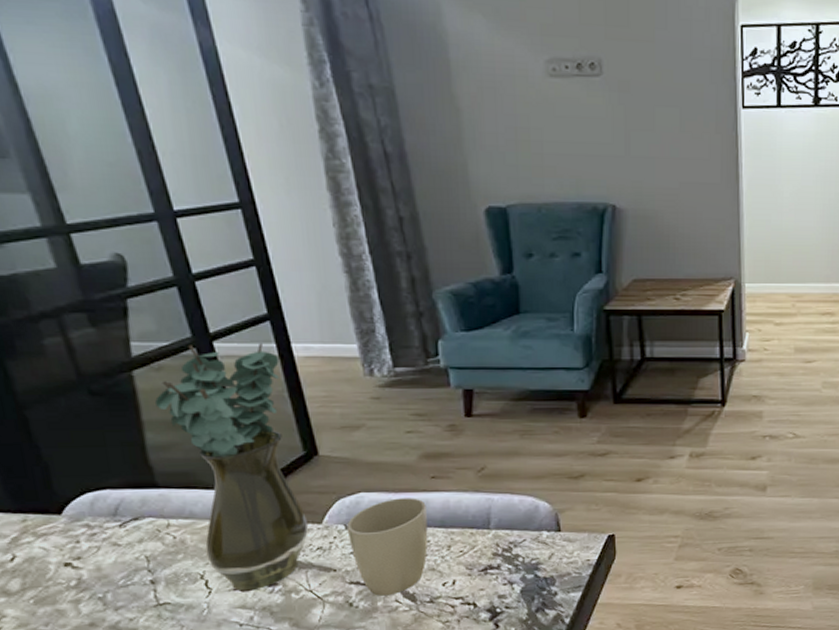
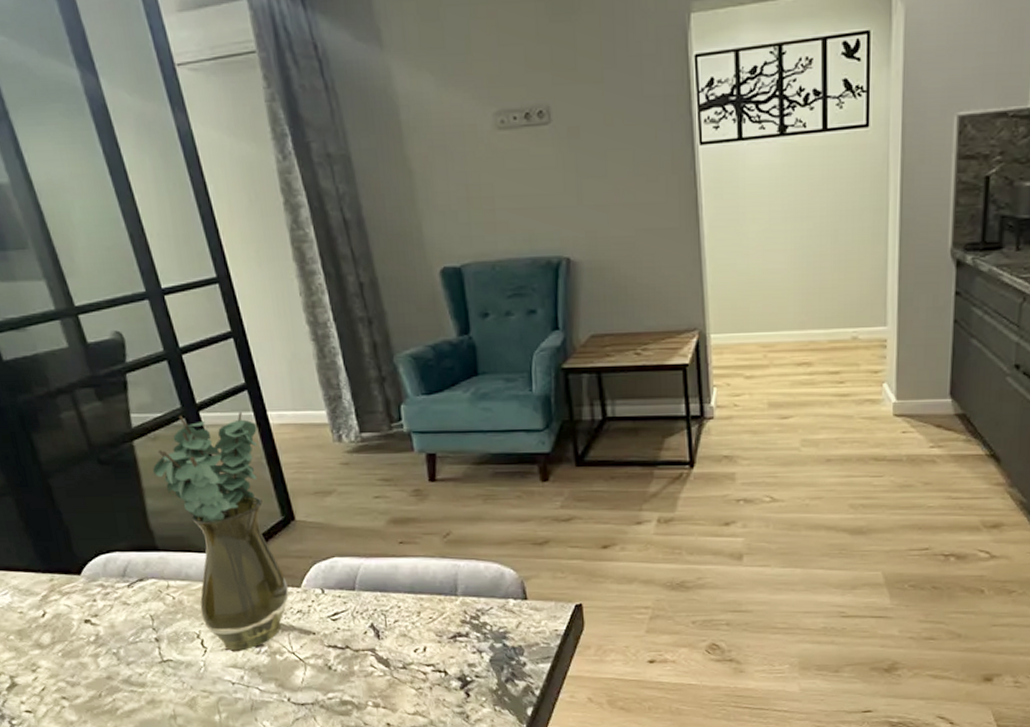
cup: present [346,498,428,596] -> none [323,563,399,660]

